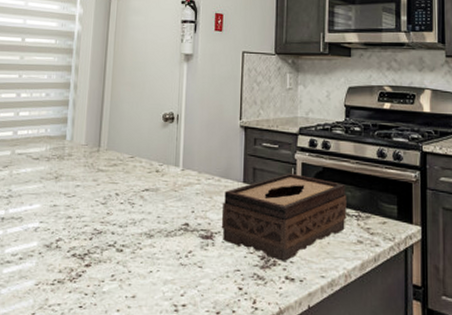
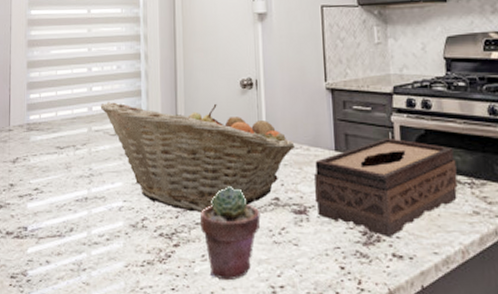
fruit basket: none [25,127,207,235] -> present [100,102,295,212]
potted succulent: none [113,210,170,298] -> present [201,185,260,280]

